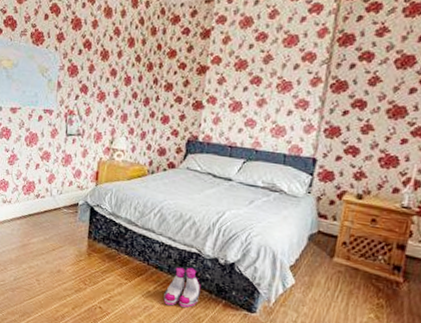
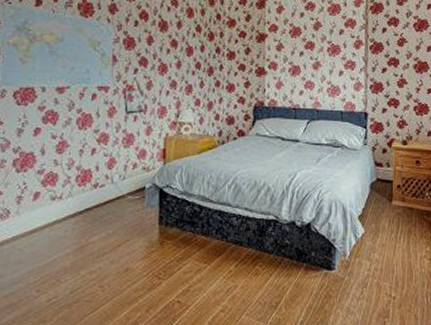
boots: present [163,267,201,308] -> none [246,236,282,282]

